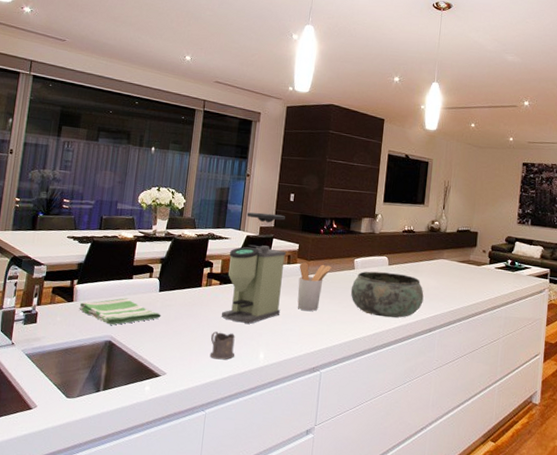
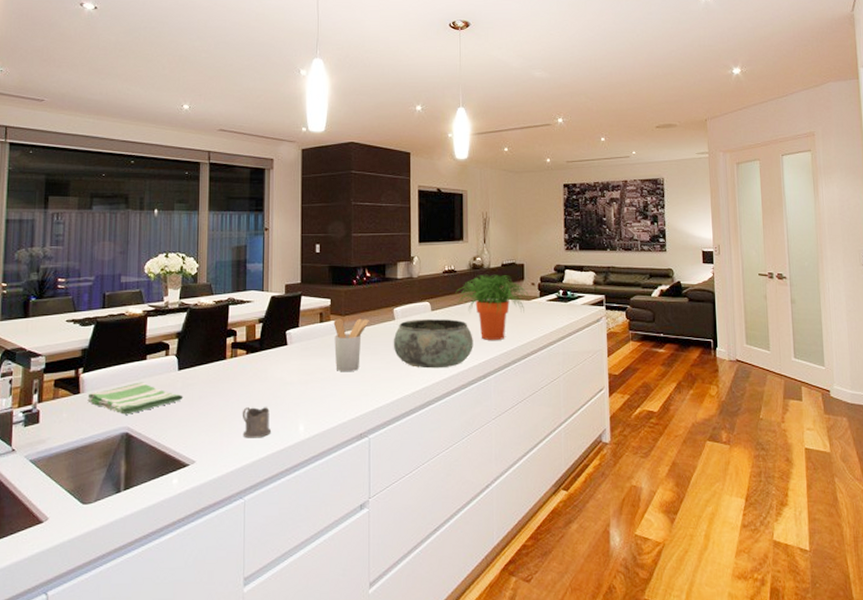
coffee grinder: present [222,212,286,324] -> none [252,269,318,394]
potted plant: none [412,237,480,299] -> present [455,274,530,340]

